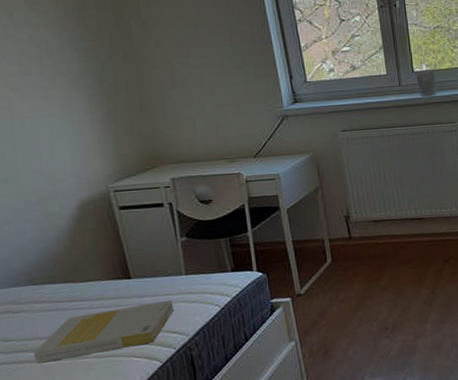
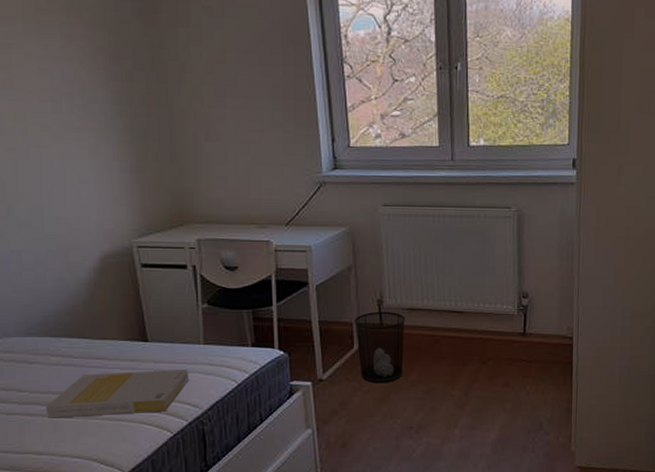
waste bin: none [325,225,374,292] -> present [354,311,405,384]
candle holder: present [416,70,437,98] -> none [471,145,494,177]

